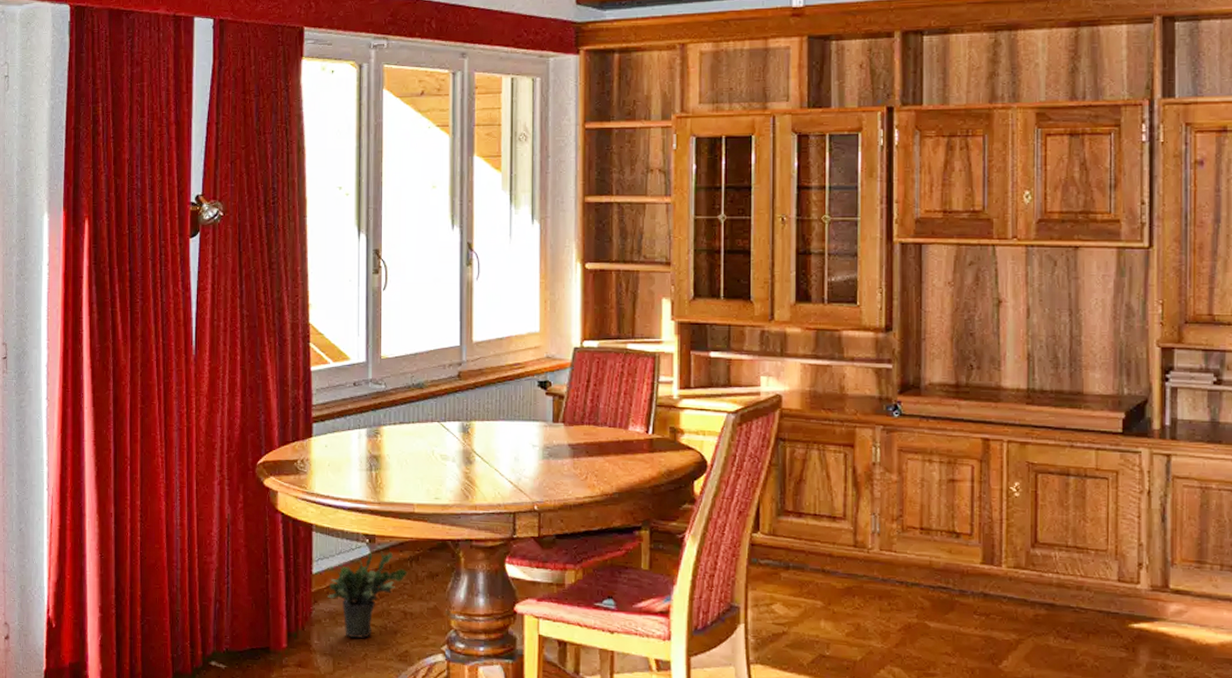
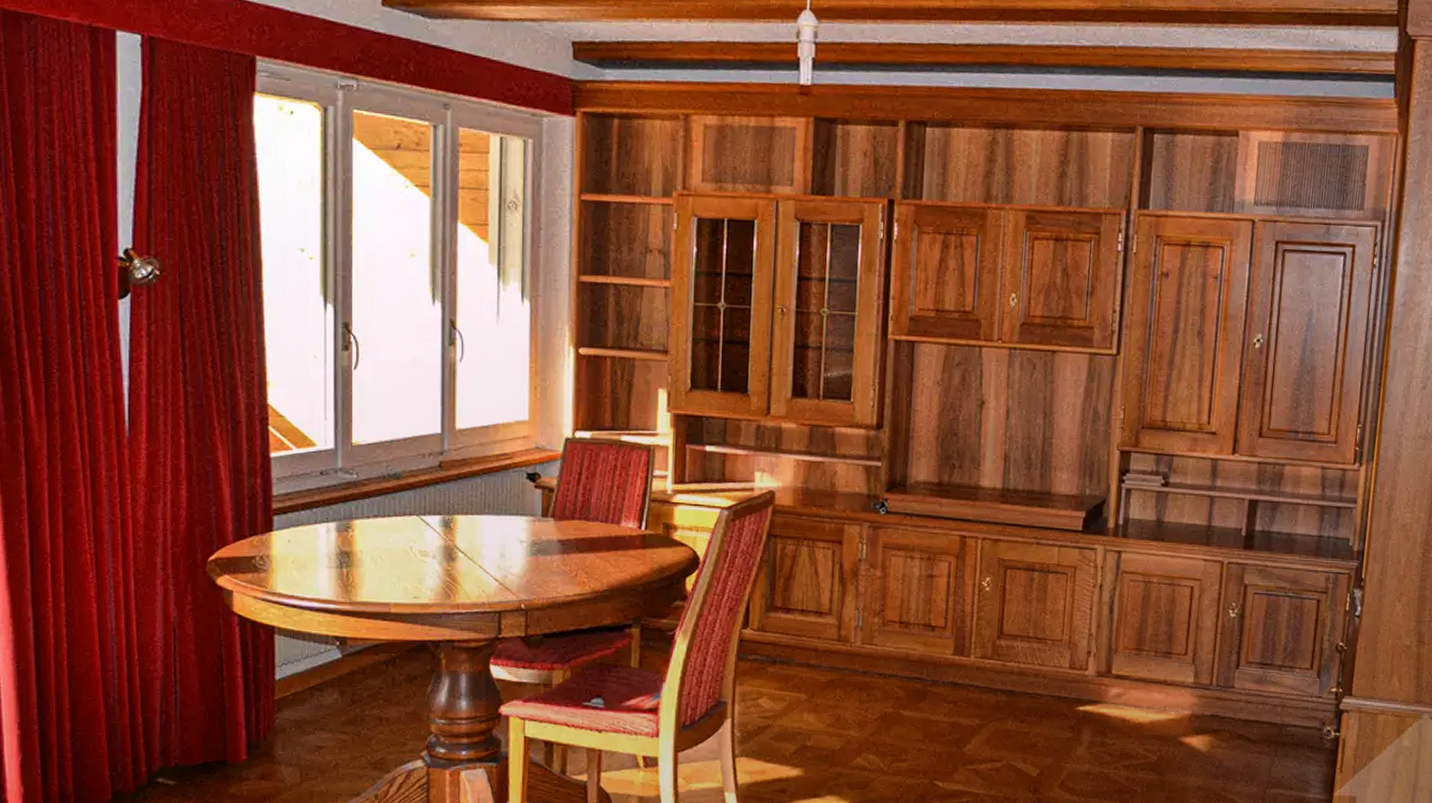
potted plant: present [328,549,408,638] -> none [293,652,384,746]

